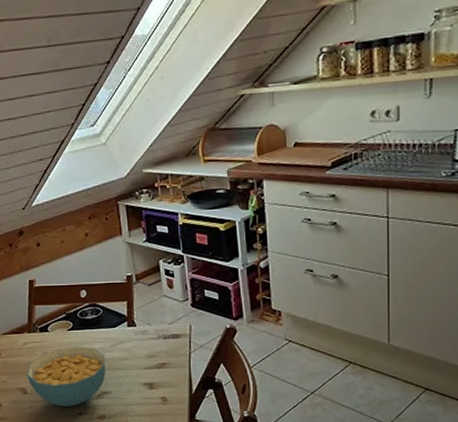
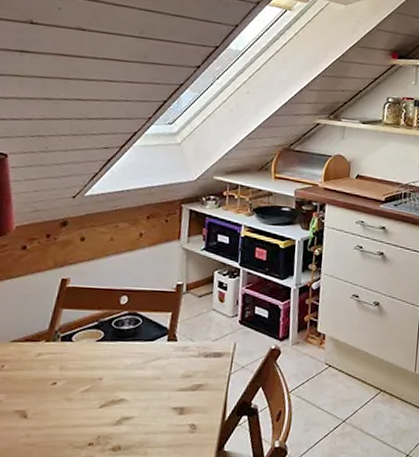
cereal bowl: present [27,346,106,407] -> none [32,361,135,436]

